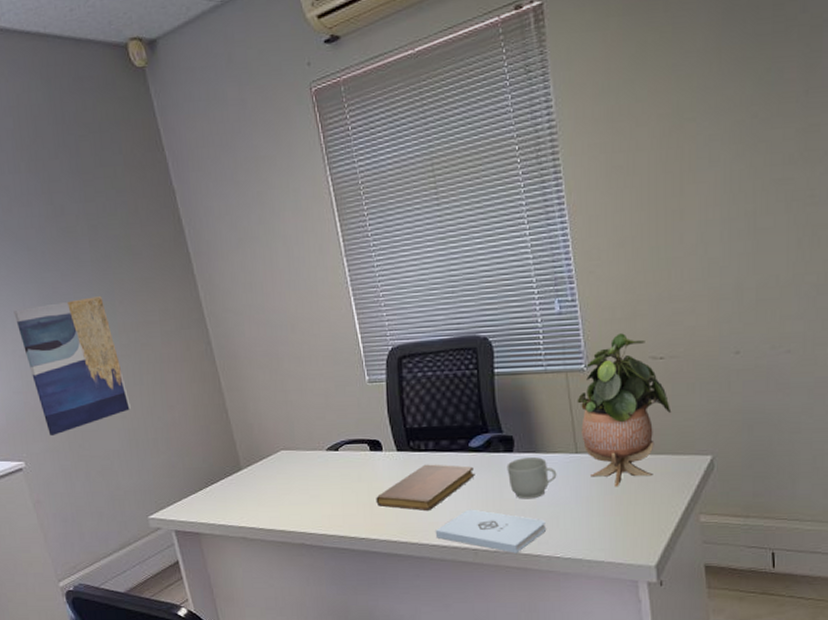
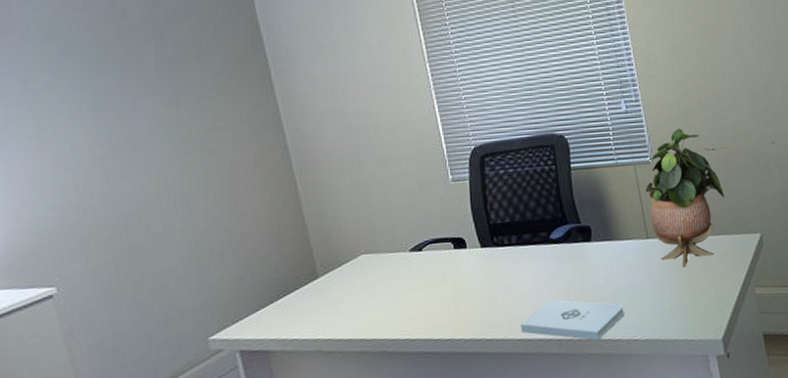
wall art: present [13,296,131,435] -> none [56,102,193,255]
notebook: present [376,464,475,511] -> none [461,257,557,306]
mug: present [507,456,557,499] -> none [585,244,632,286]

